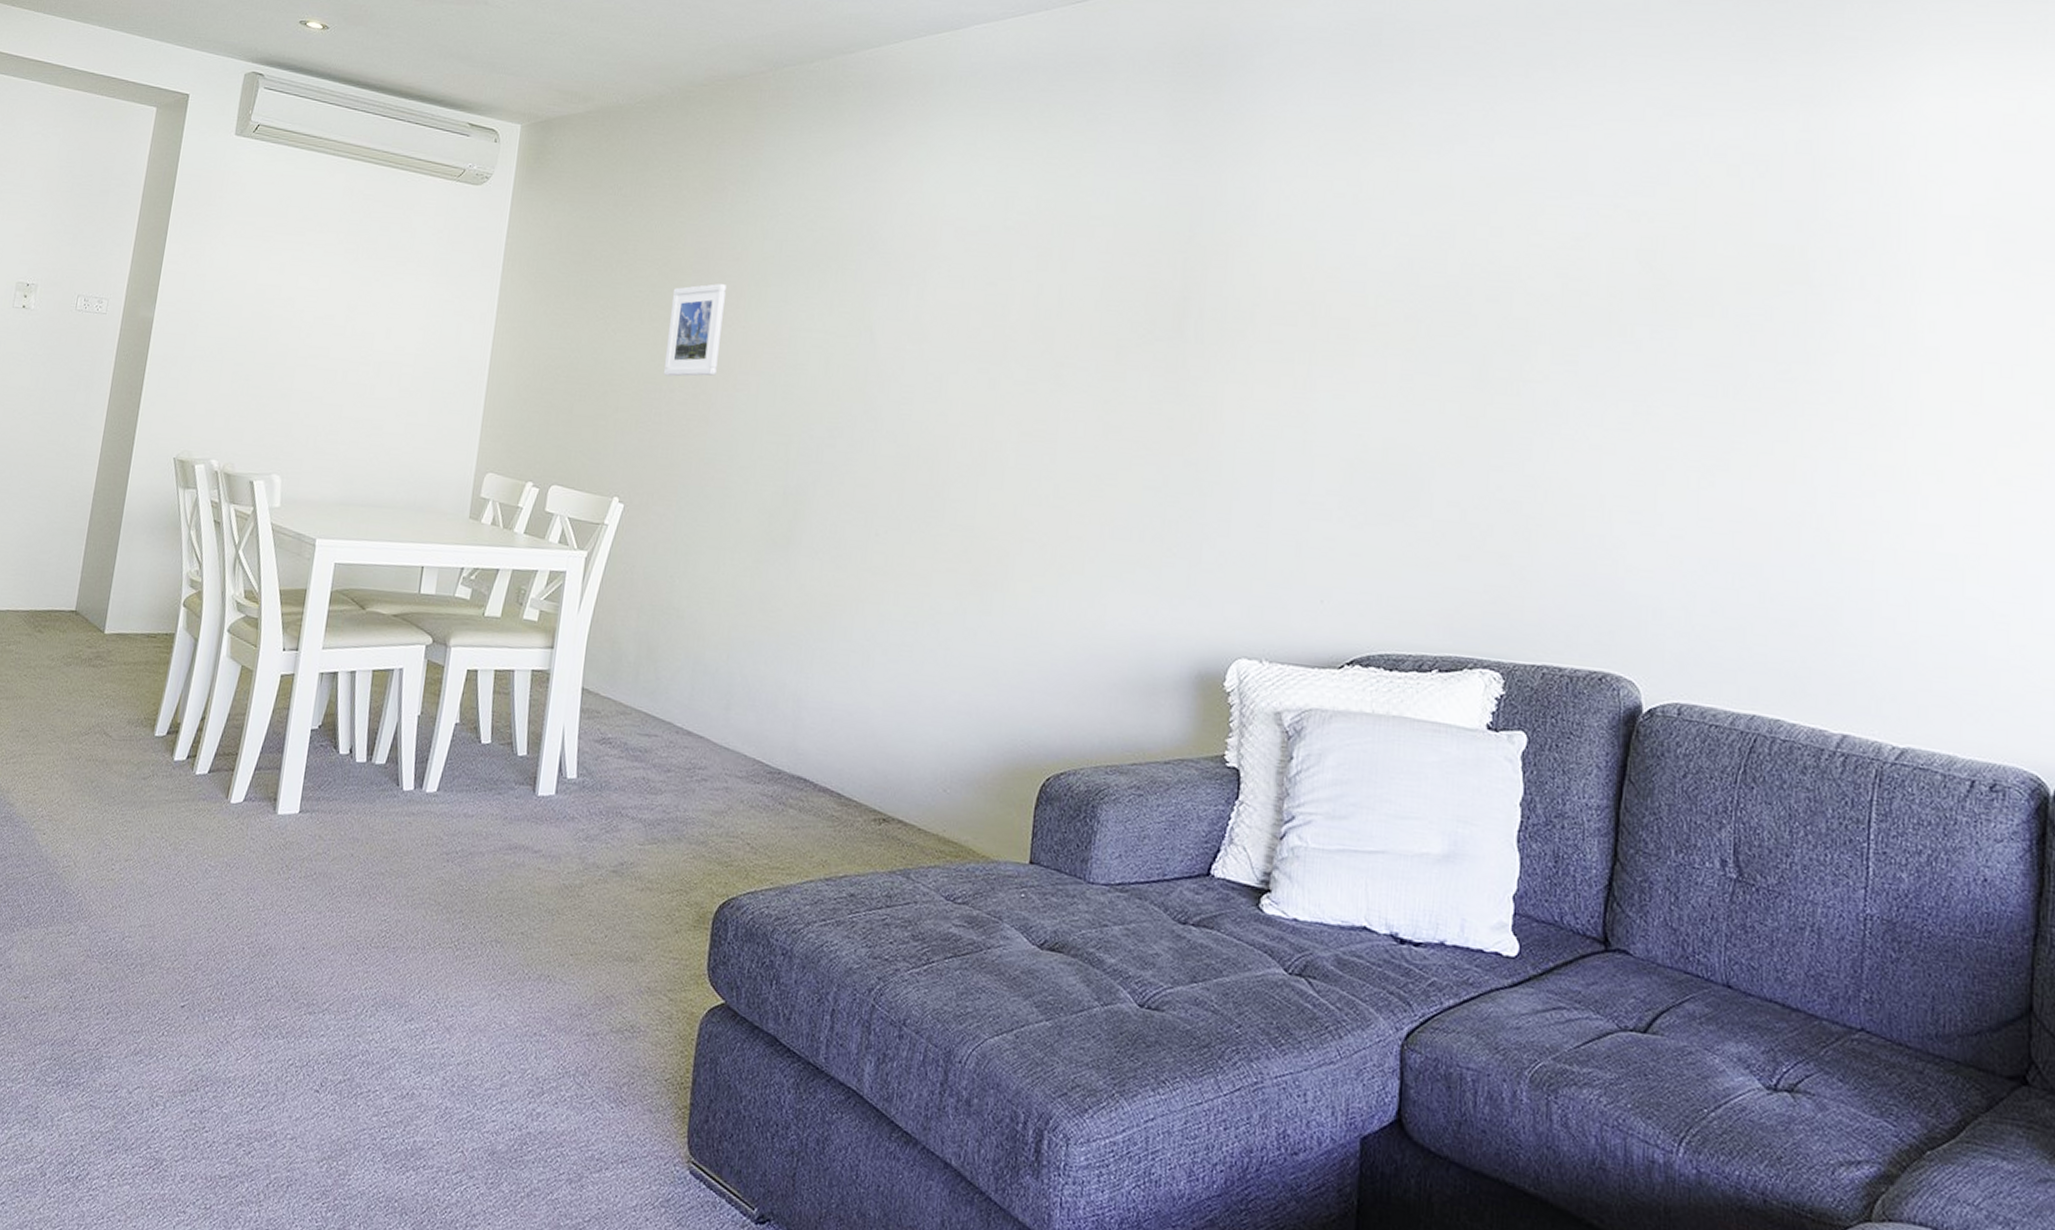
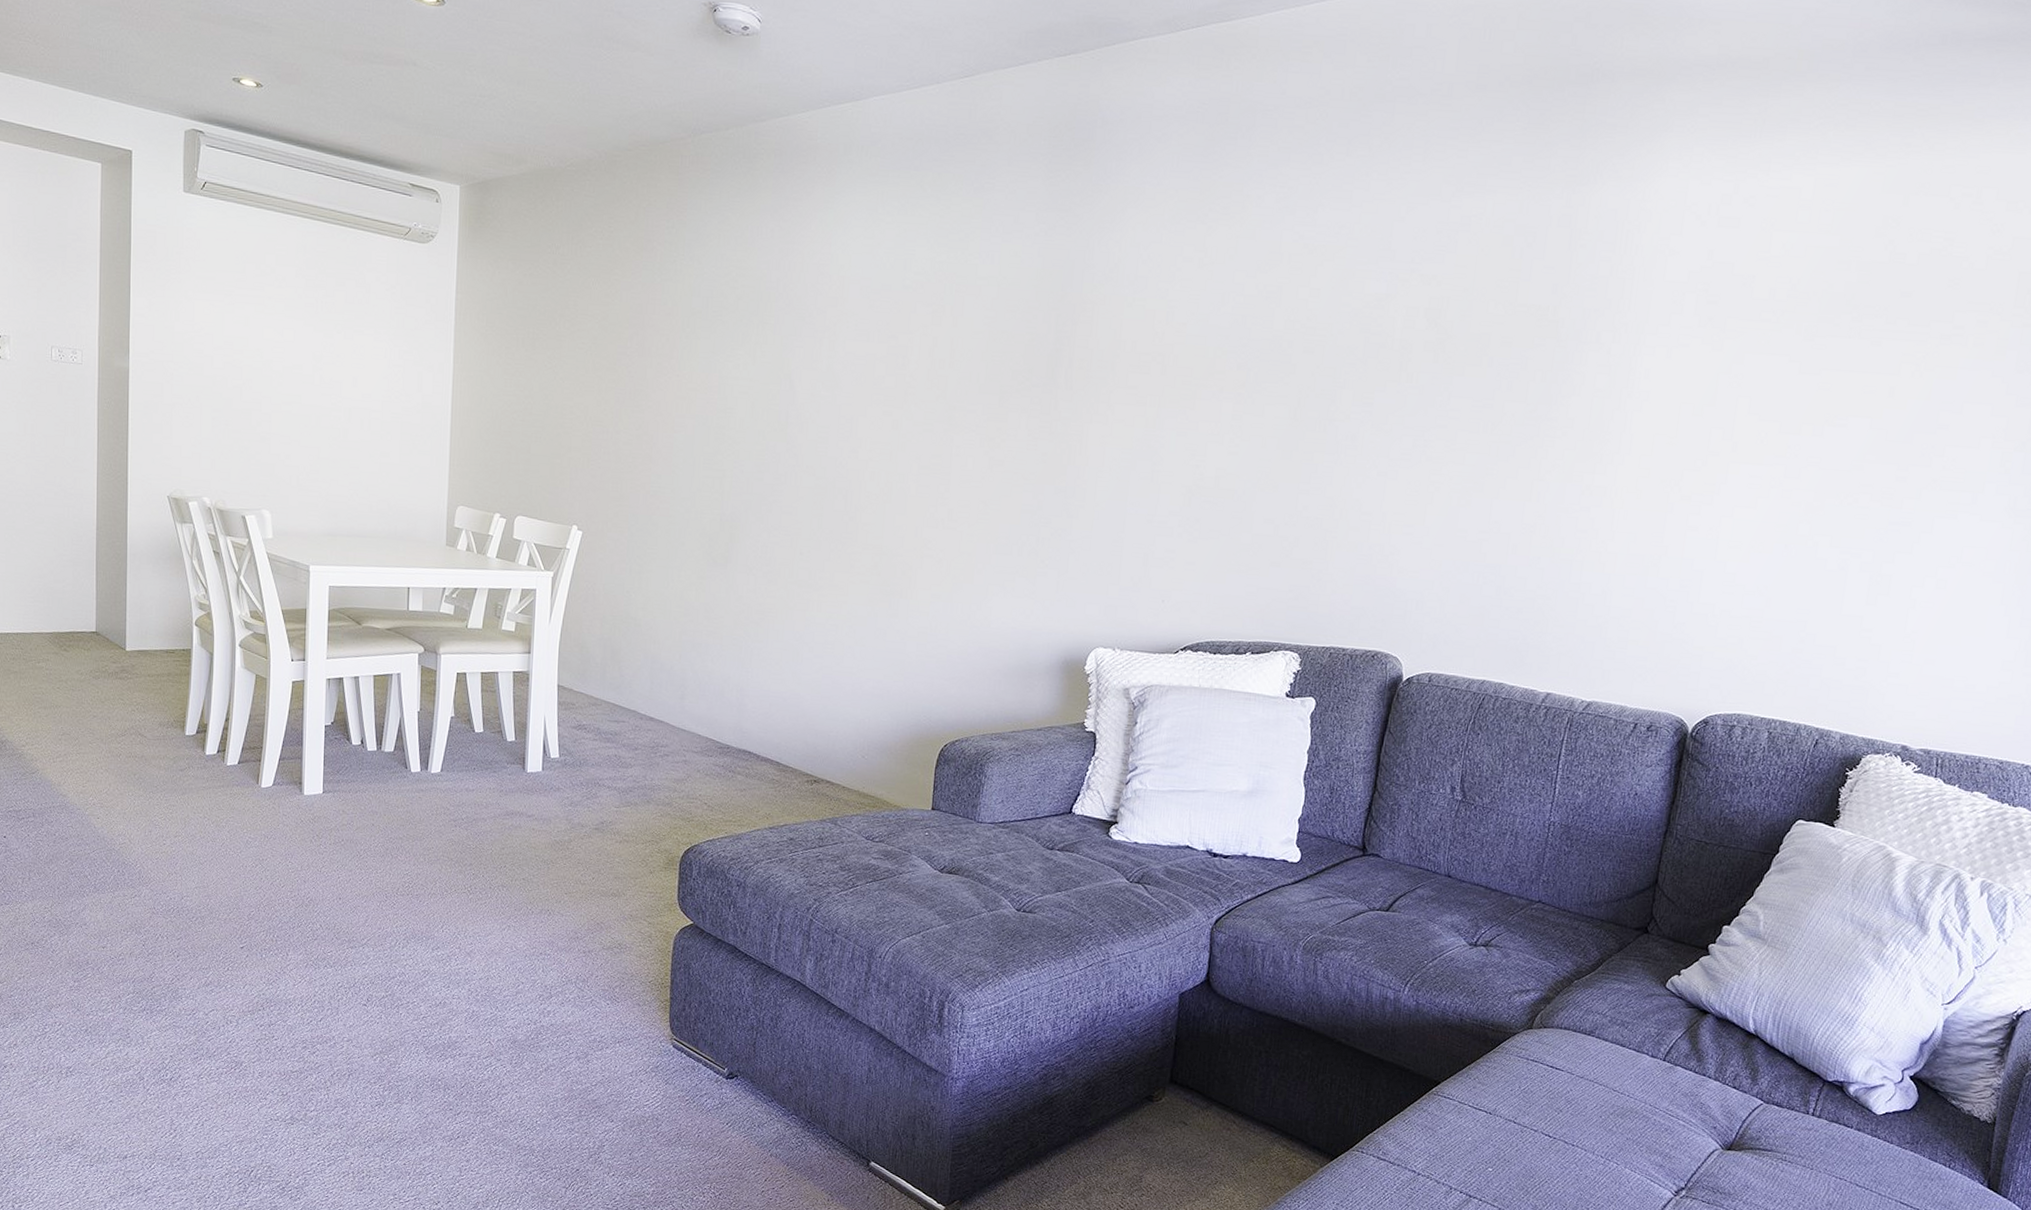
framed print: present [663,284,726,377] -> none [608,336,660,420]

